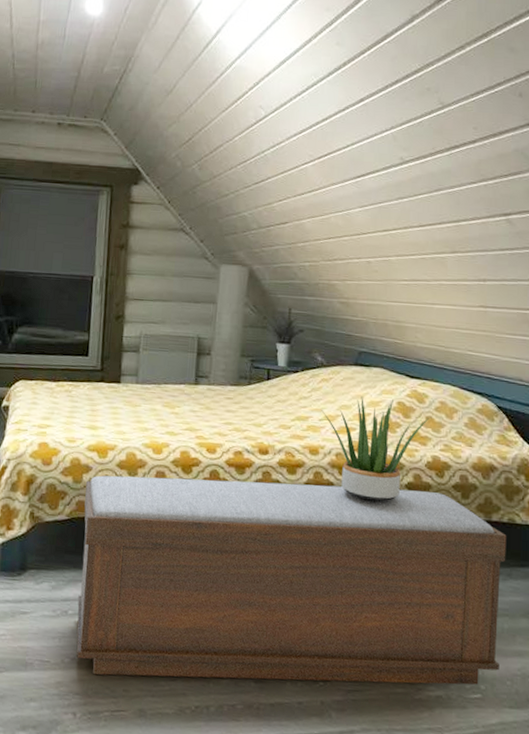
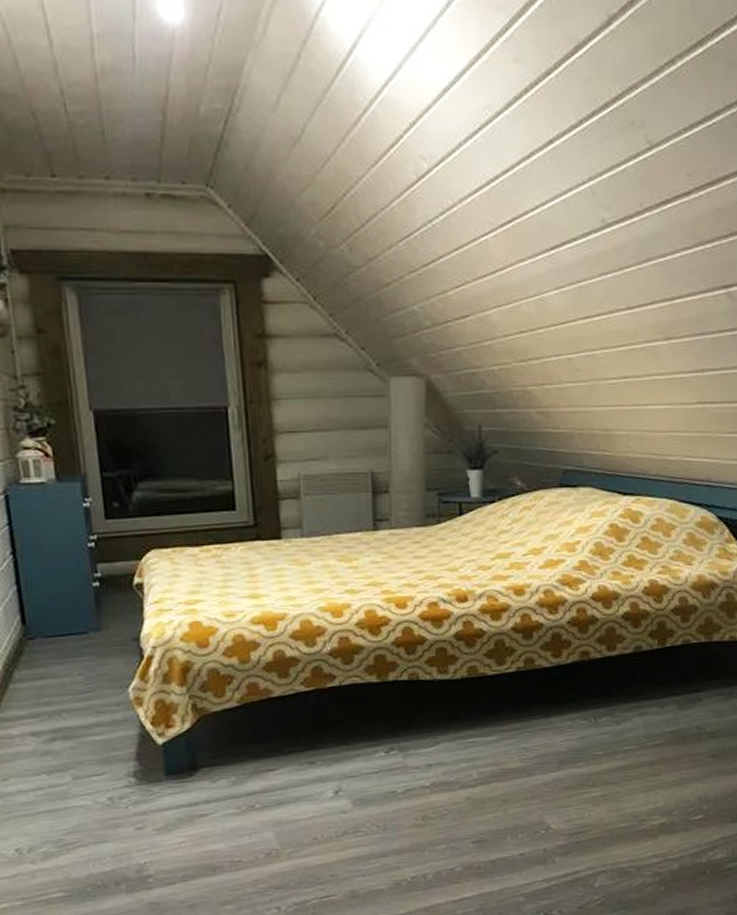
bench: present [77,475,507,685] -> none [256,619,728,866]
potted plant: present [321,396,429,503] -> none [525,522,645,639]

